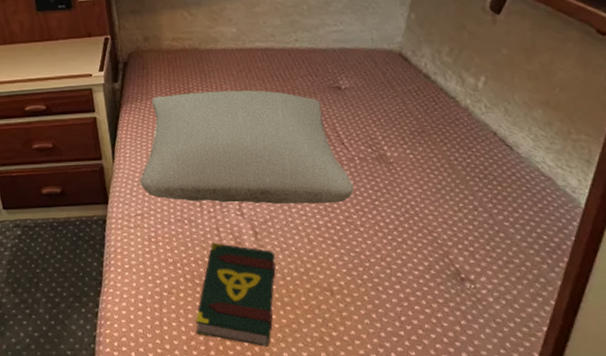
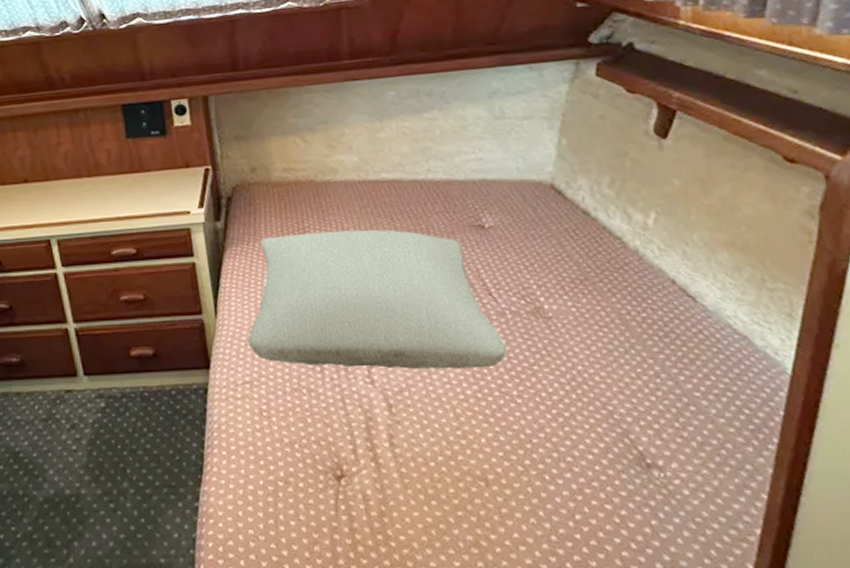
book: present [195,242,276,346] -> none [318,417,416,553]

